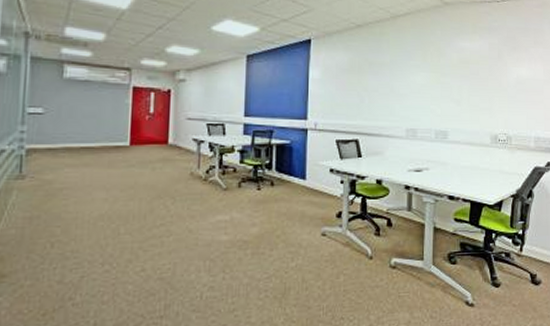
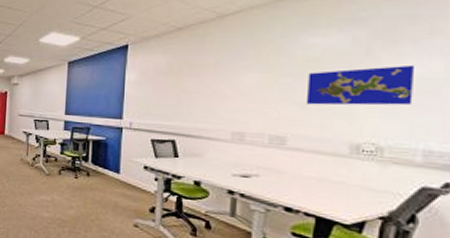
world map: none [460,68,528,102] -> present [305,64,416,106]

